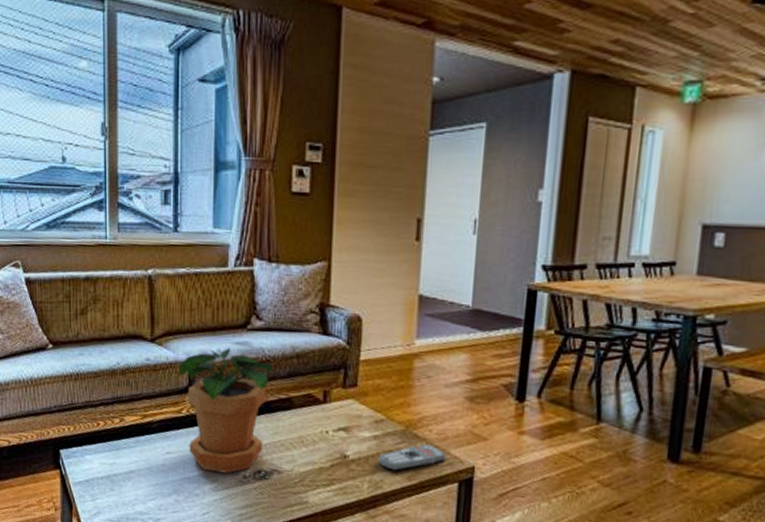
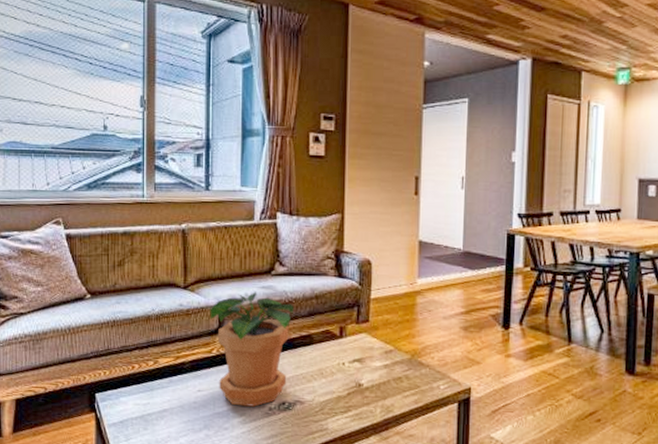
remote control: present [378,443,447,471] -> none [388,369,447,396]

